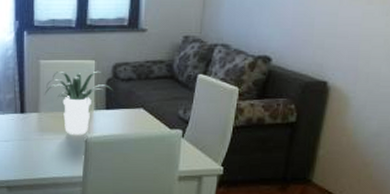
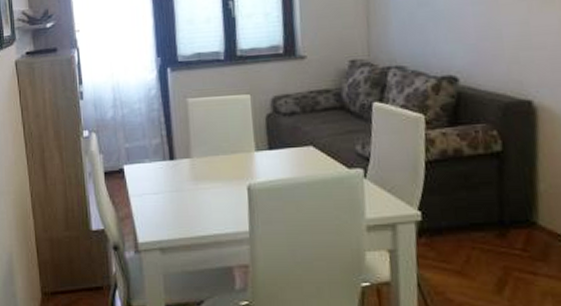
potted plant: present [45,70,116,135] -> none [196,106,279,182]

